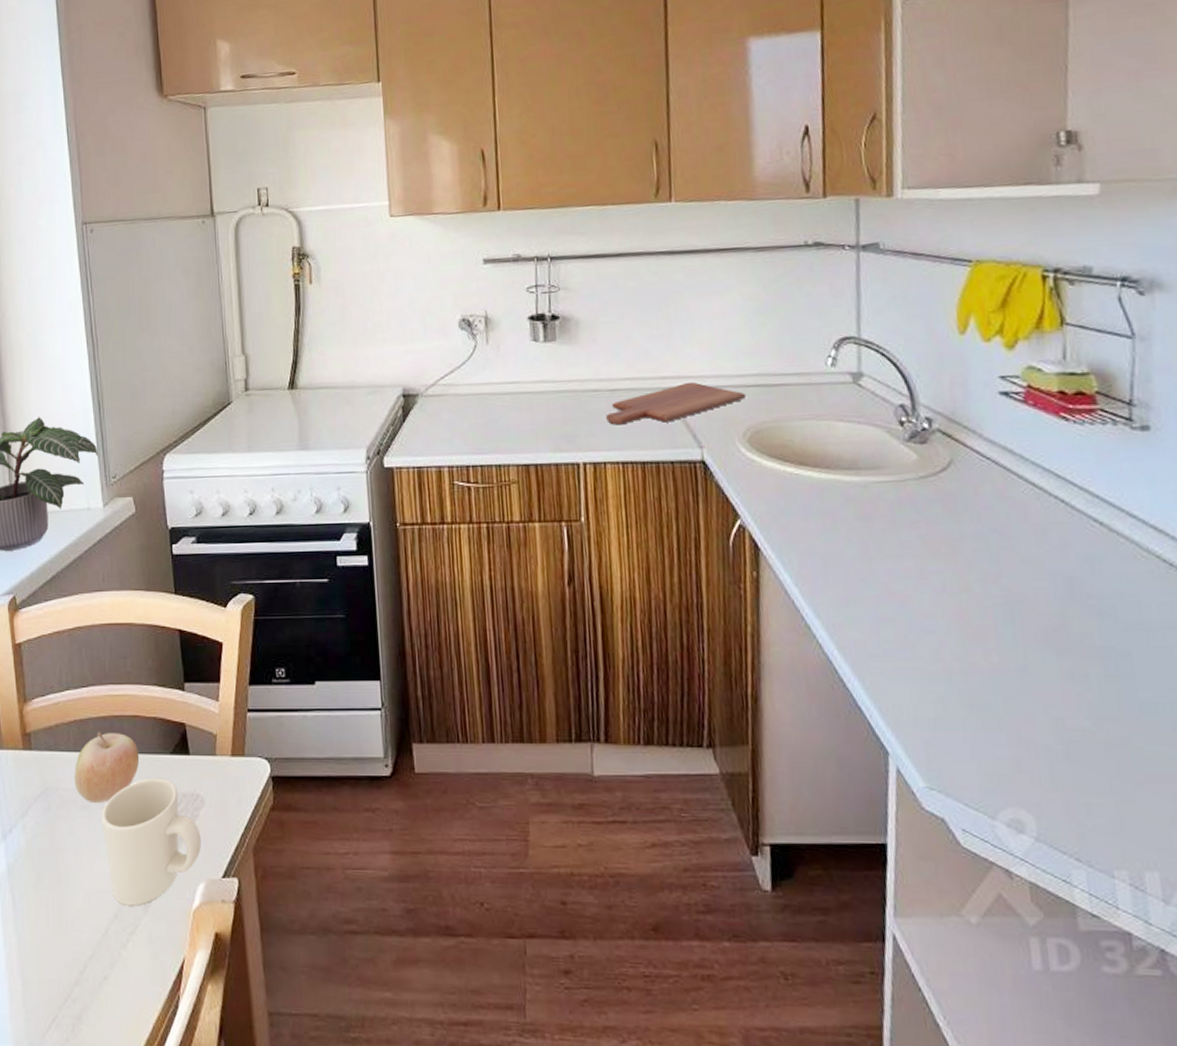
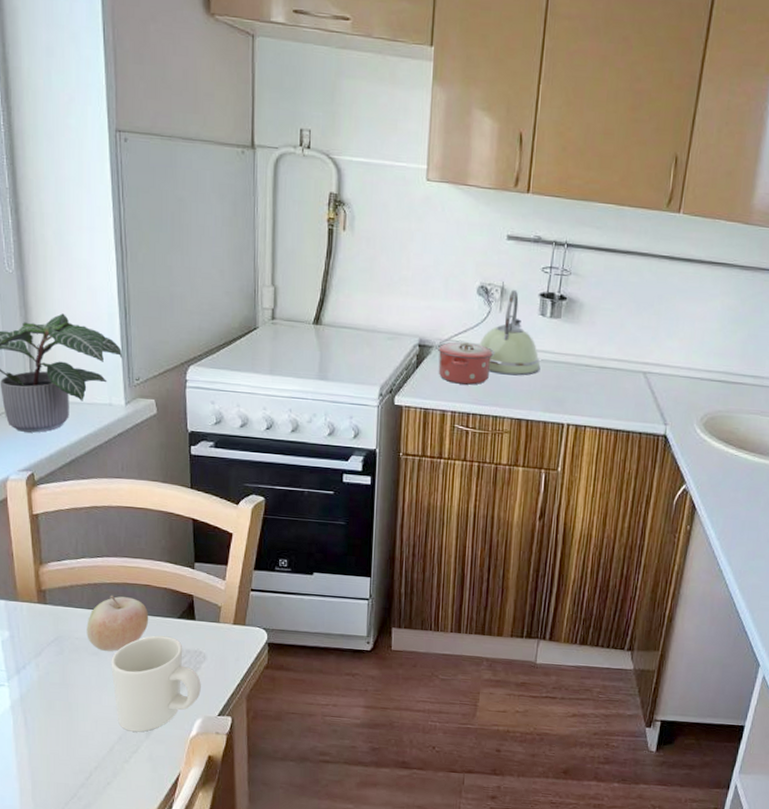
casserole: none [423,384,489,434] -> present [437,342,496,385]
kettle: none [469,317,542,415] -> present [479,289,541,376]
cutting board: present [606,381,745,425] -> none [592,370,709,401]

